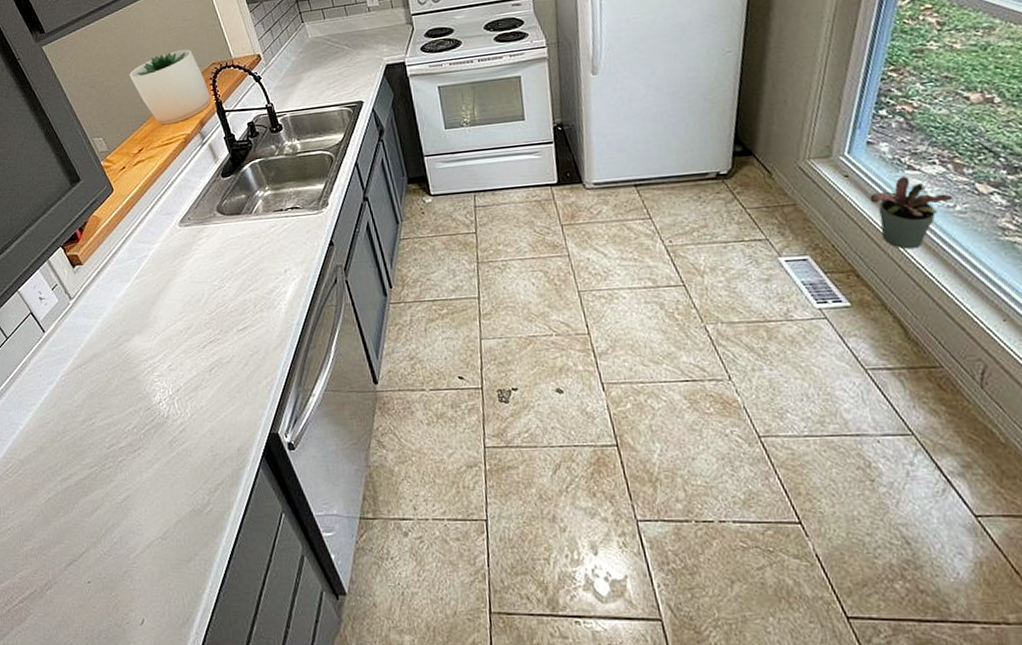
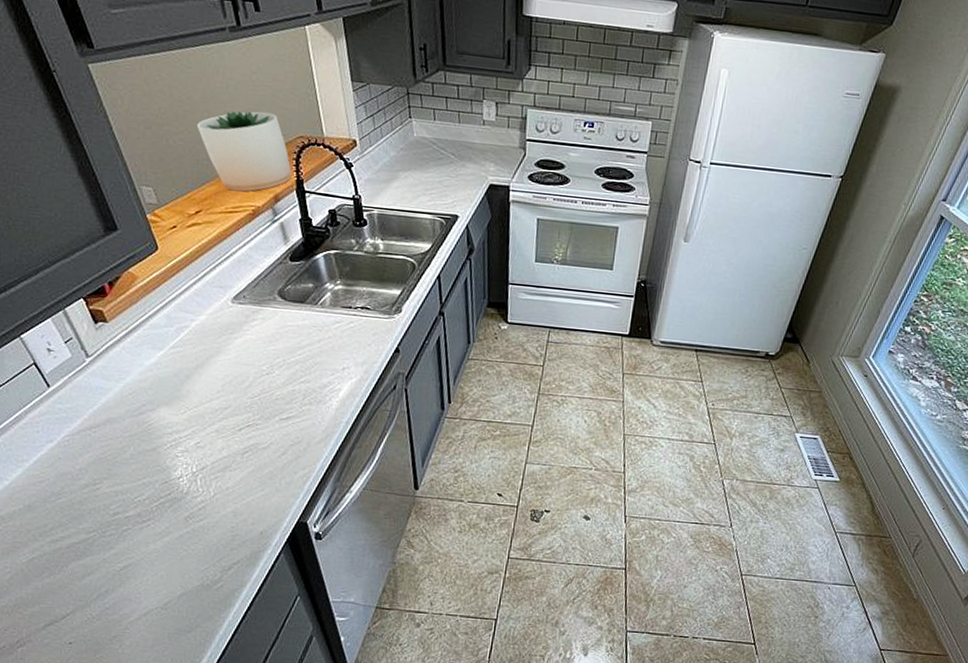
potted plant: present [869,176,954,250] -> none [877,385,938,444]

